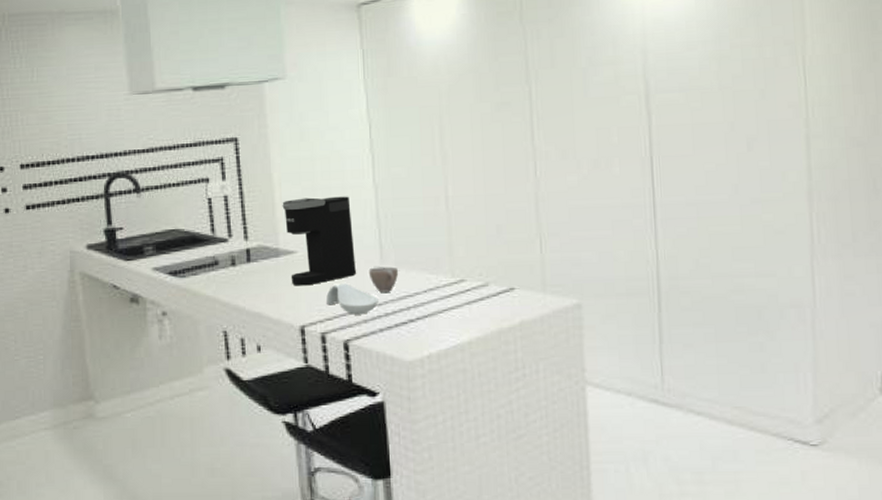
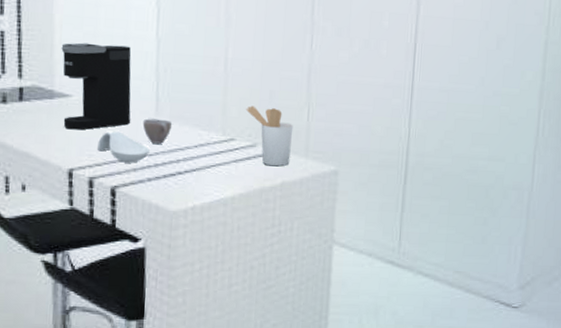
utensil holder: none [472,243,527,305] -> present [245,105,294,167]

